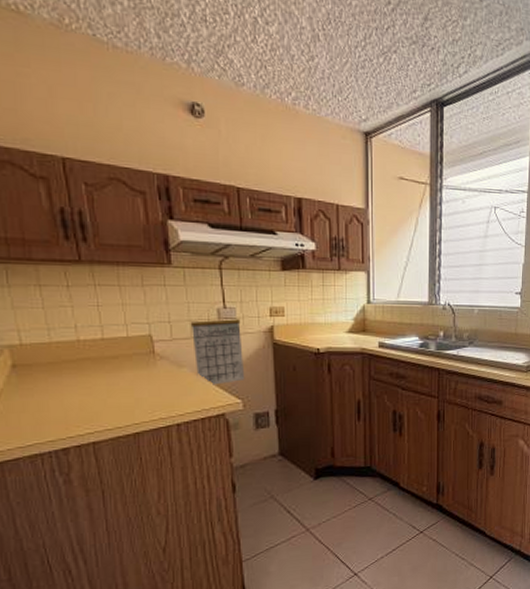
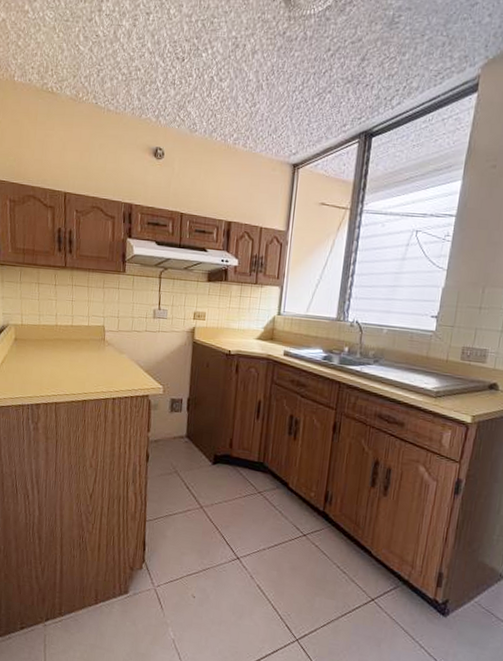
calendar: present [190,305,245,385] -> none [132,307,170,371]

